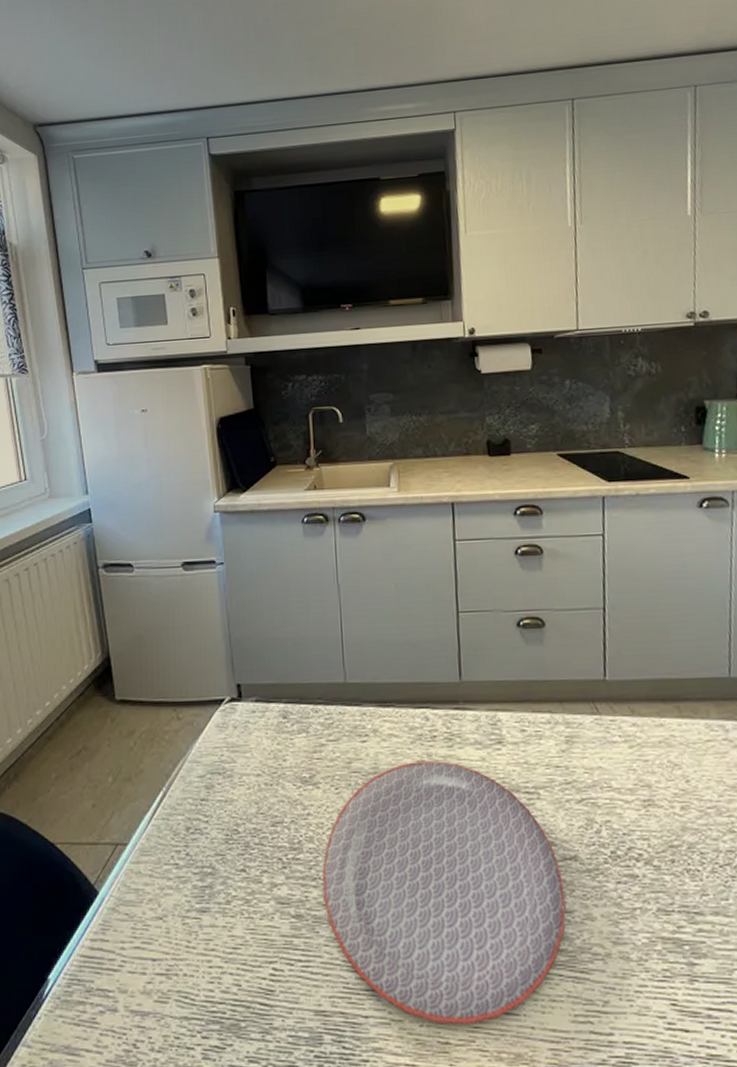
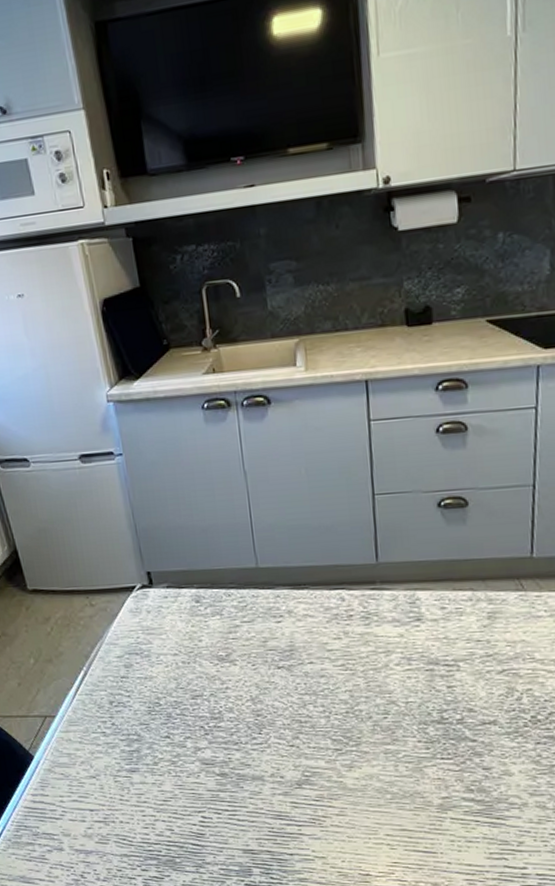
plate: present [322,760,566,1025] -> none [243,637,484,861]

